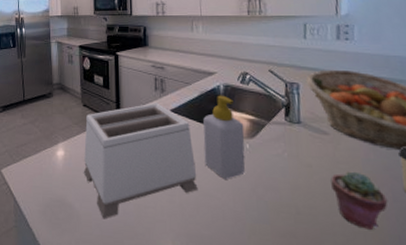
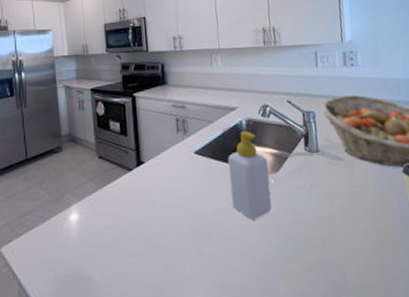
toaster: present [84,103,198,219] -> none [102,146,227,288]
potted succulent: present [331,171,388,230] -> none [349,193,398,249]

